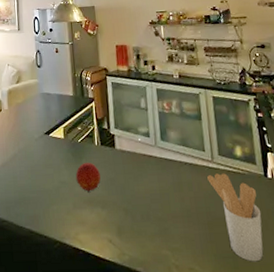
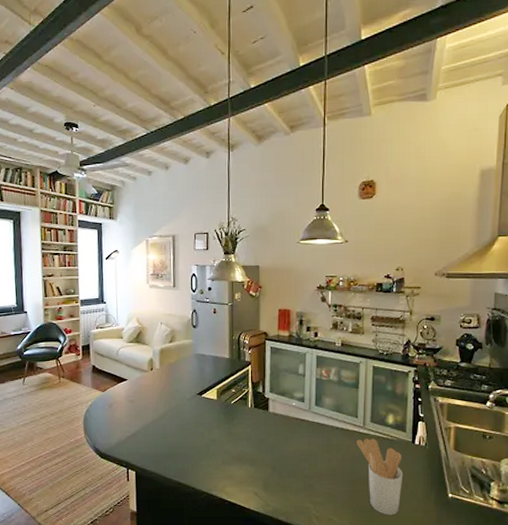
fruit: present [75,163,101,193] -> none [226,424,251,451]

